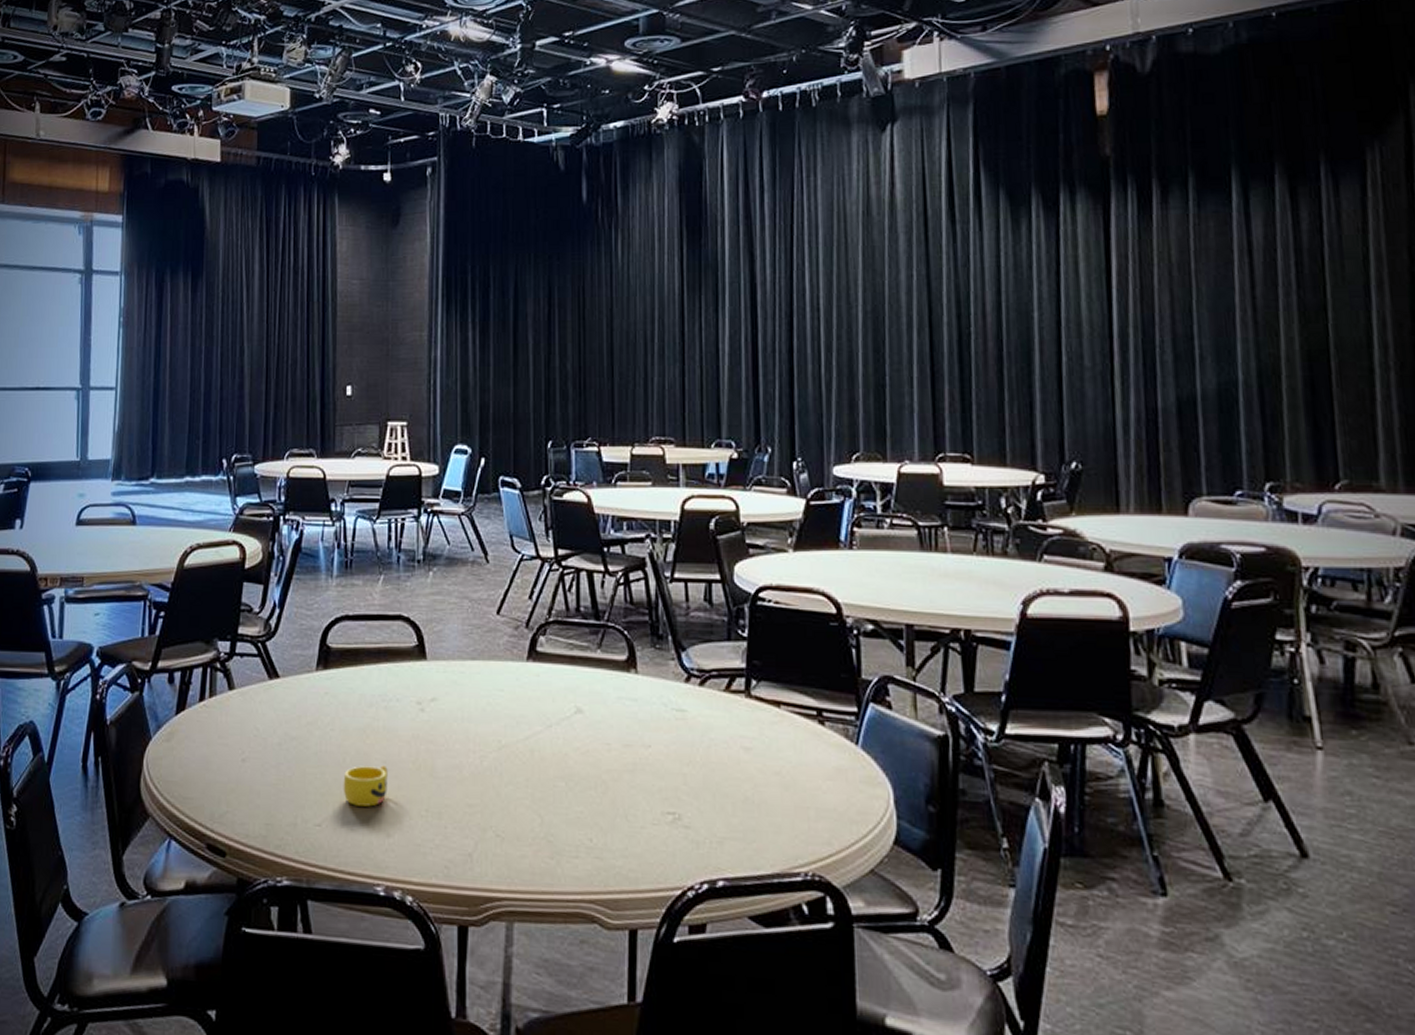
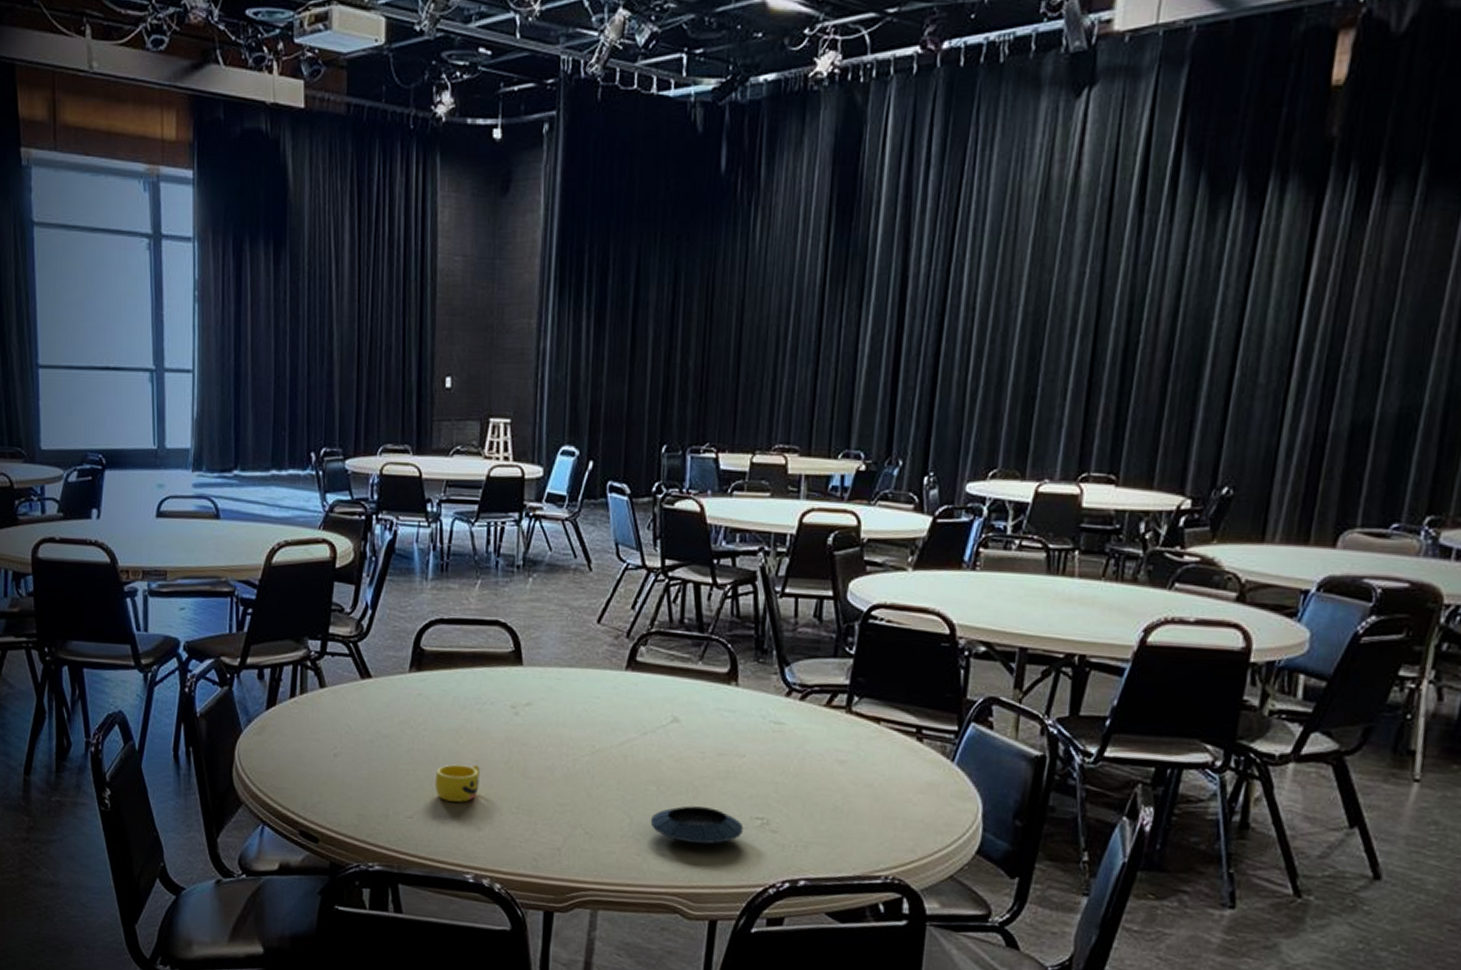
saucer: none [561,802,656,844] -> present [650,805,744,845]

